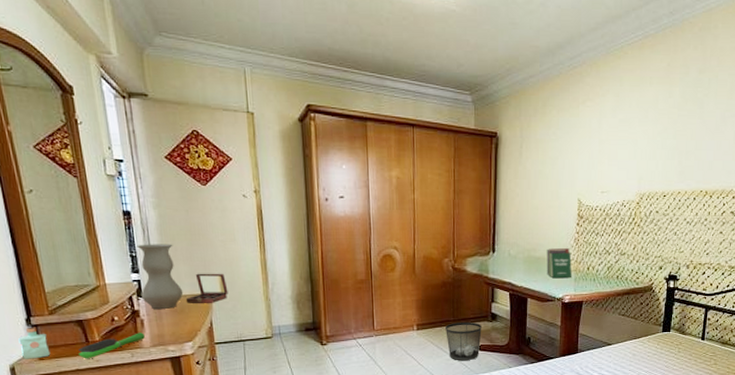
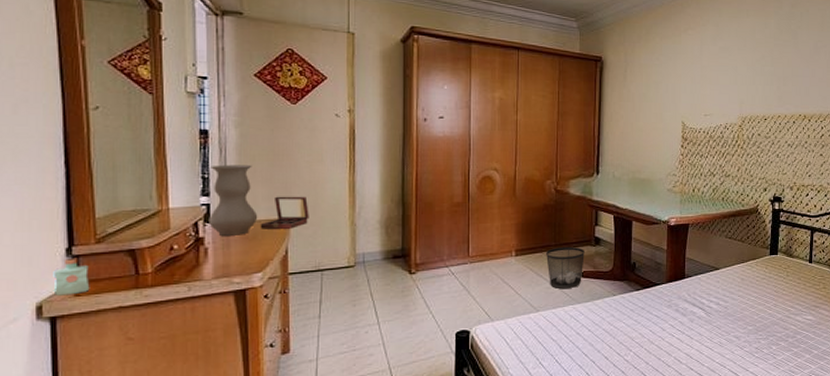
hairbrush: present [78,332,145,359] -> none [123,263,207,295]
books: present [546,248,572,279] -> none [651,170,677,201]

